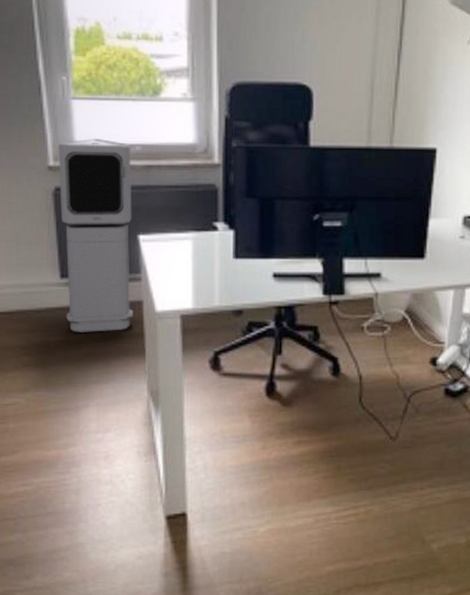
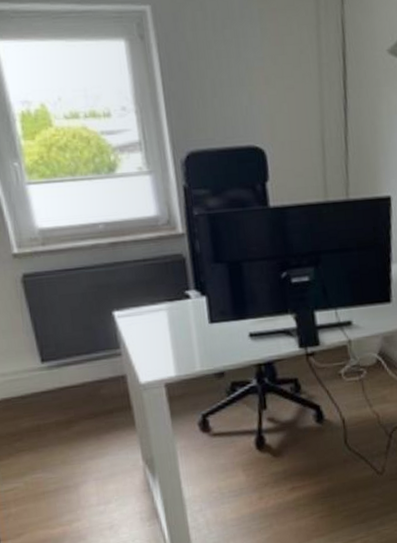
air purifier: present [58,138,134,332] -> none [20,221,119,413]

